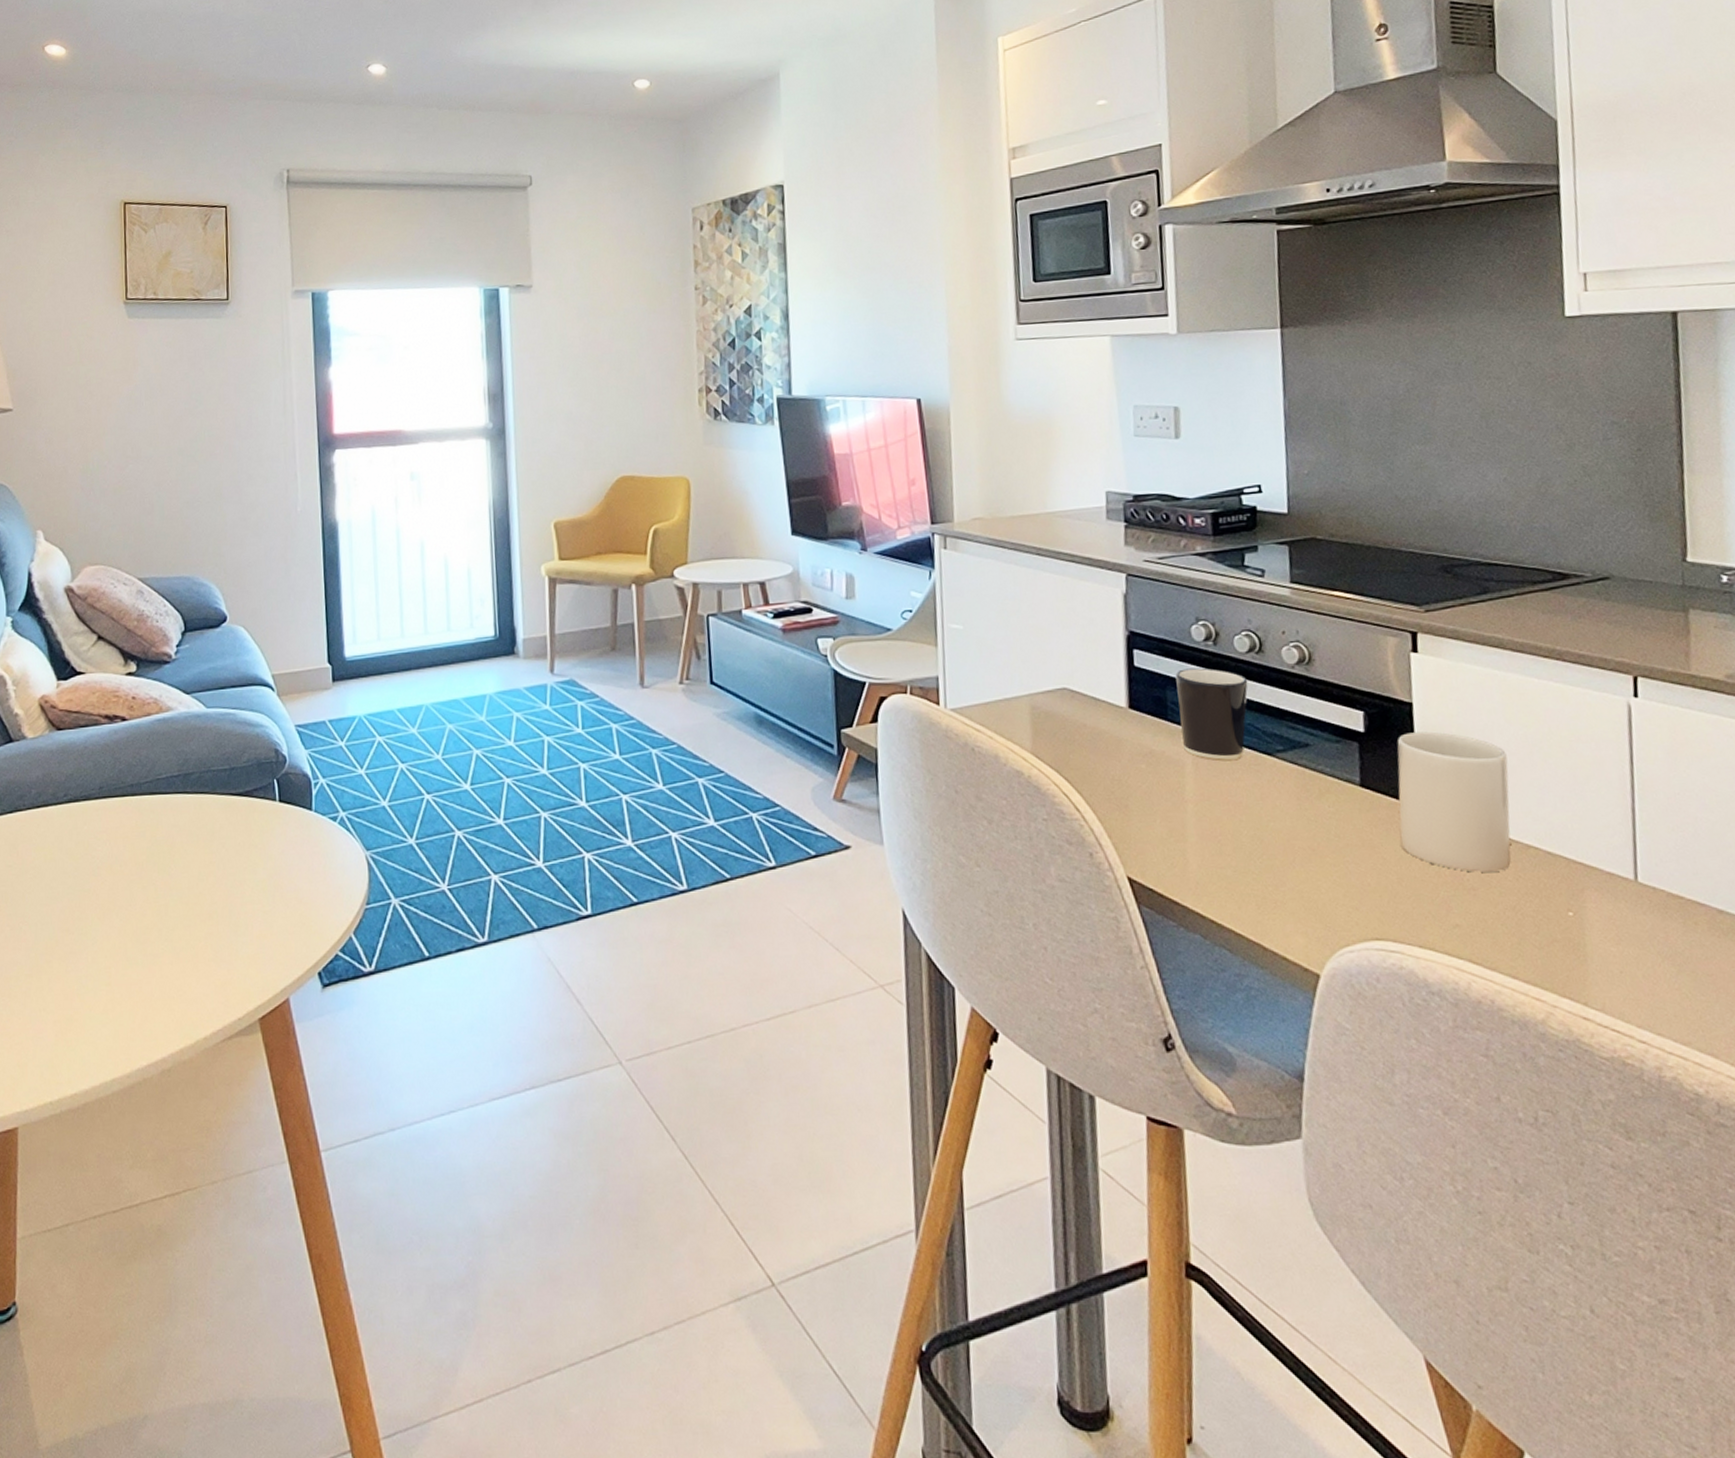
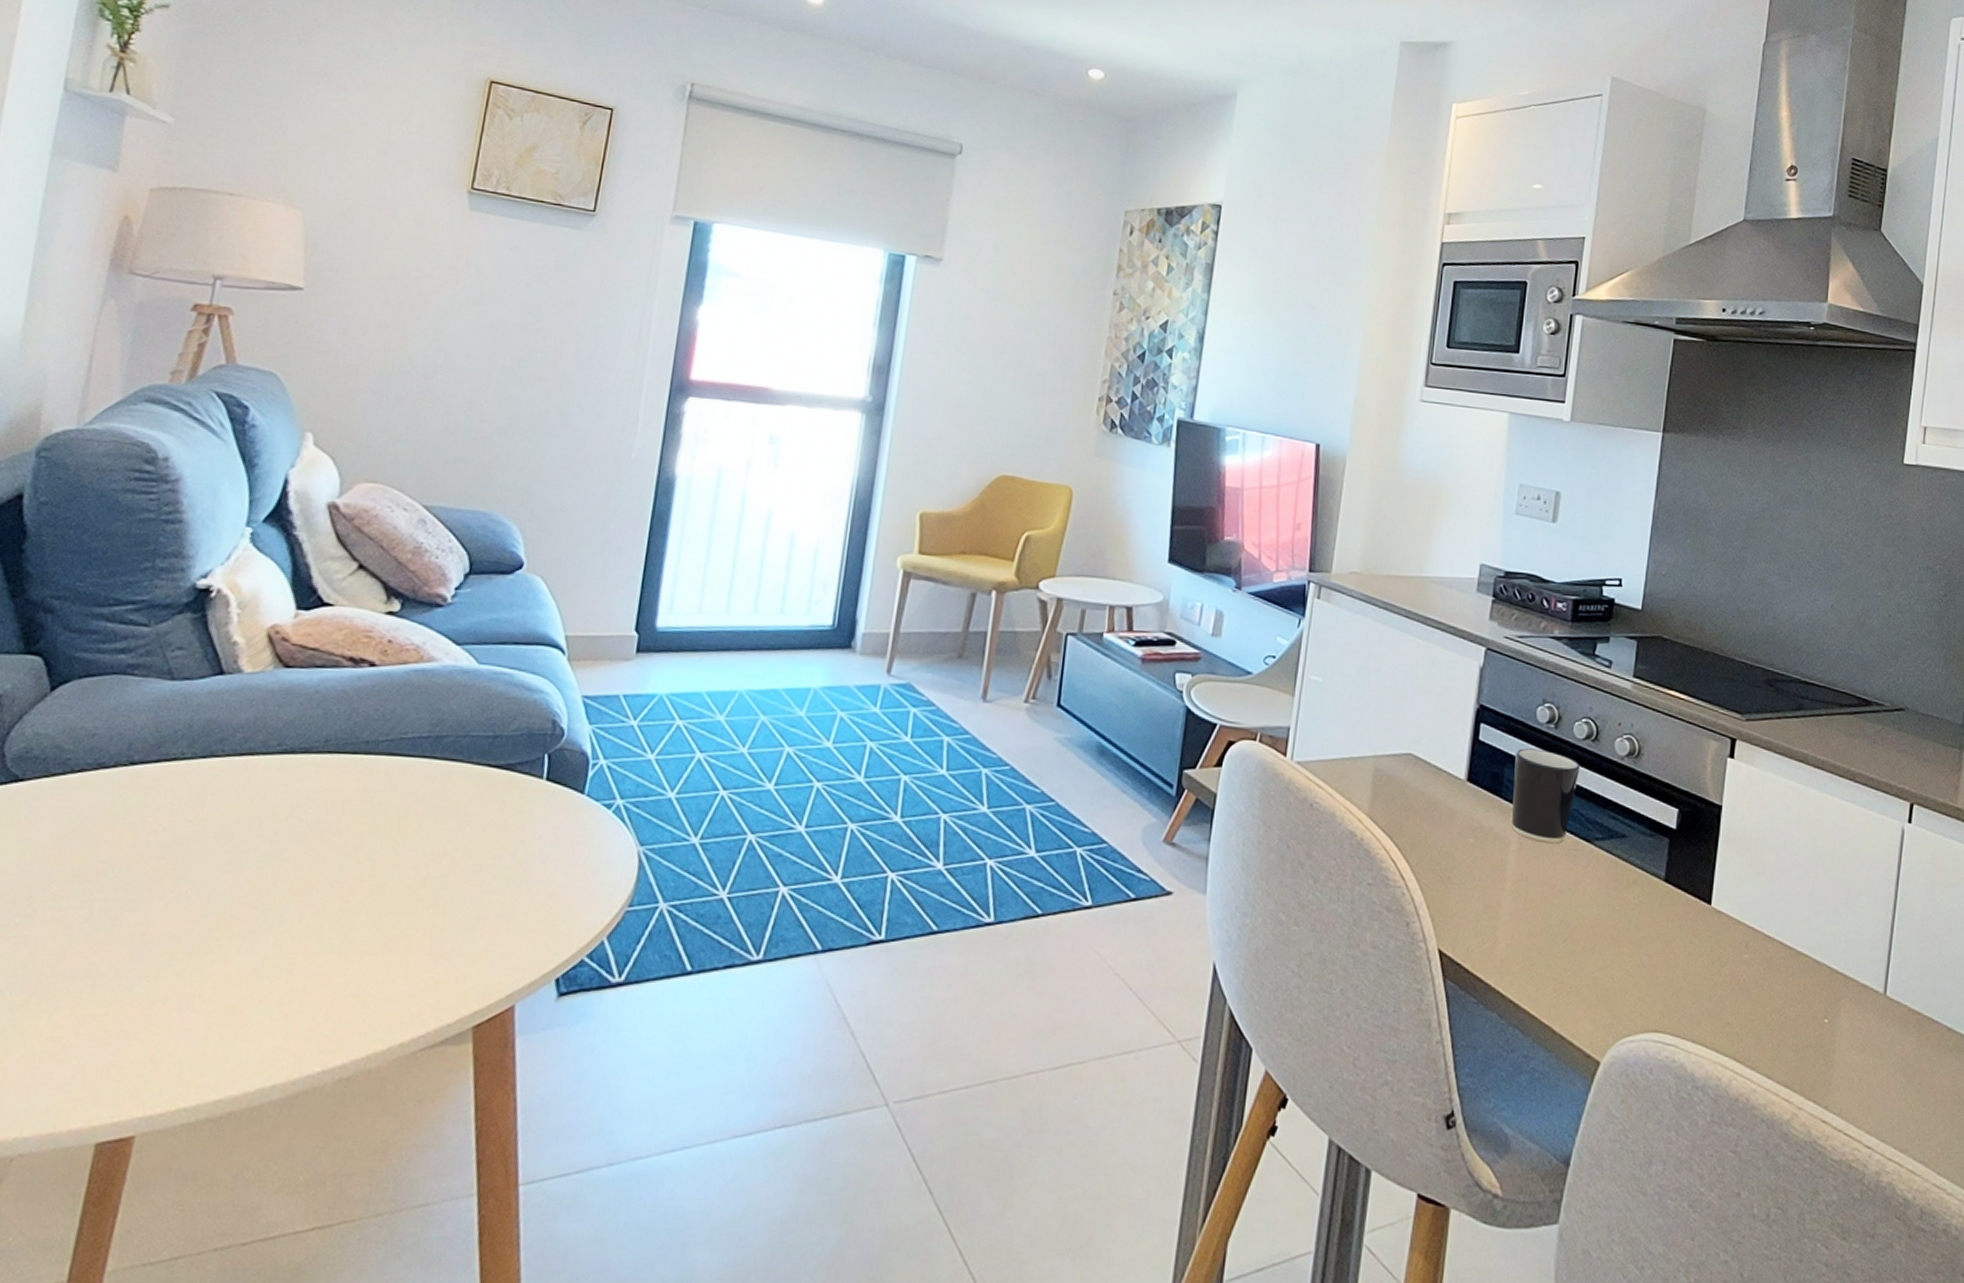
mug: present [1396,731,1511,873] -> none [1691,834,1795,975]

